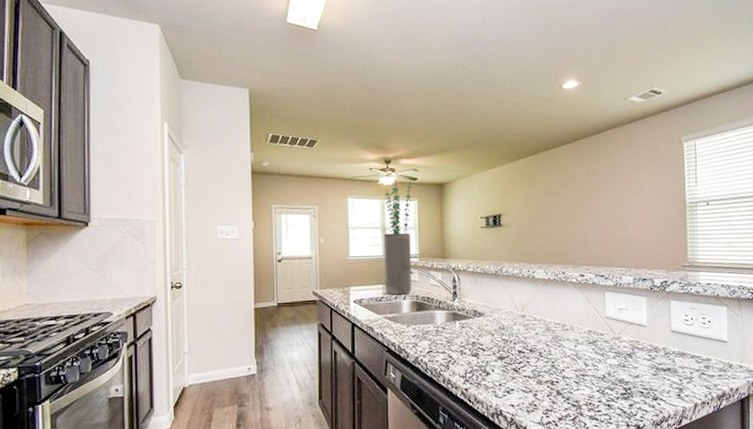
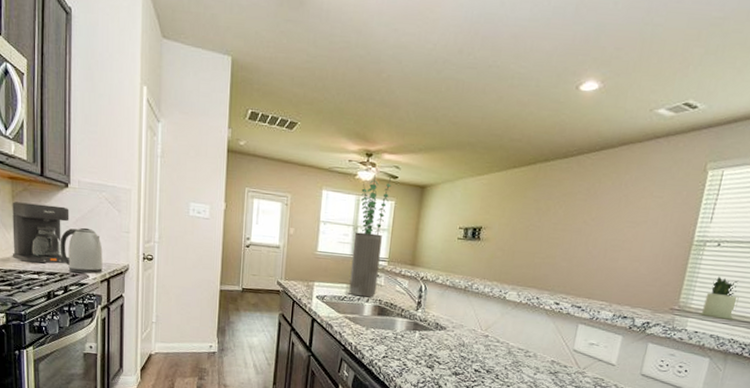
coffee maker: none [26,246,91,309] -> present [12,201,69,264]
kettle: none [80,264,128,313] -> present [60,227,103,274]
planter: none [706,231,740,270] -> present [698,276,739,321]

